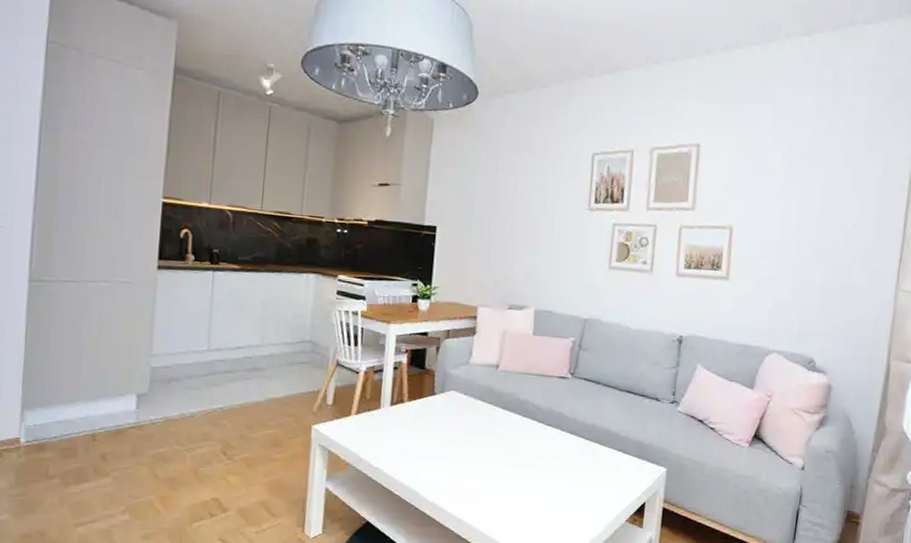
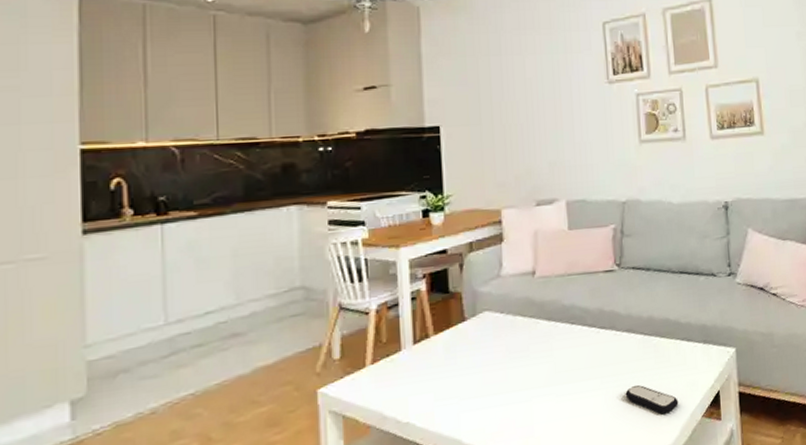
remote control: none [560,481,607,511] -> present [625,385,679,414]

